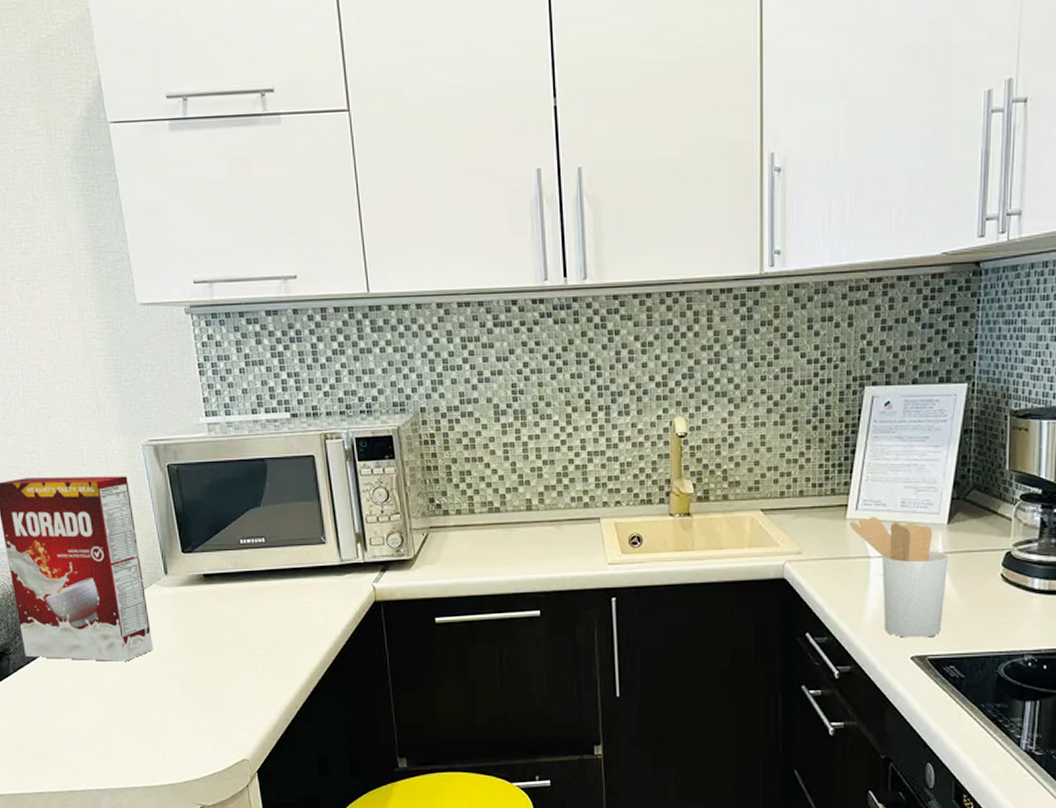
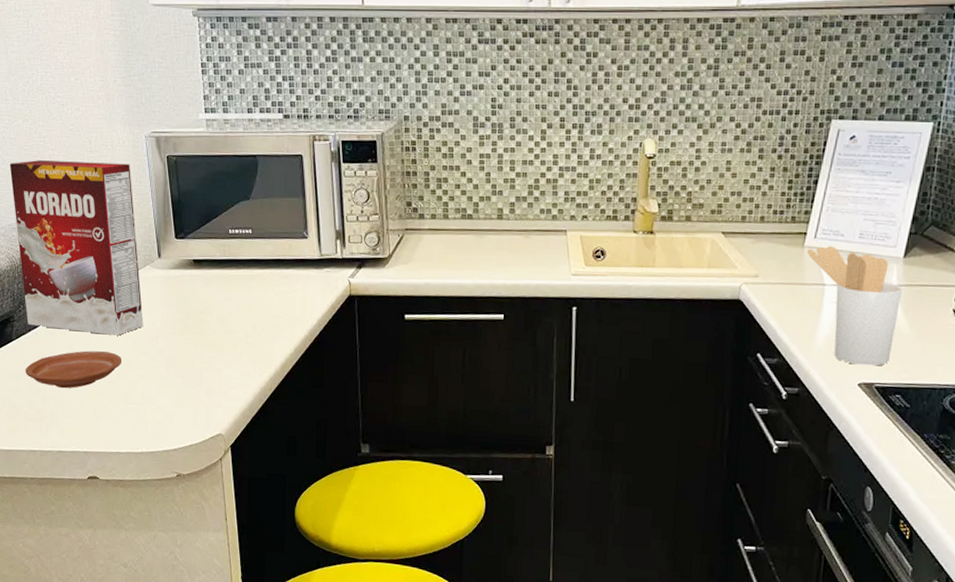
plate: none [26,680,133,723] -> present [25,350,122,389]

